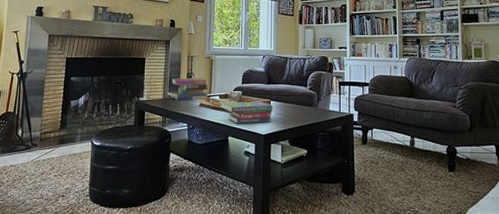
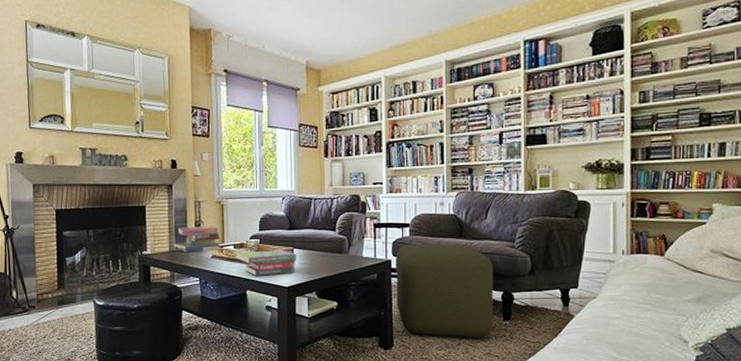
cube: none [357,100,440,188] -> present [396,243,493,339]

